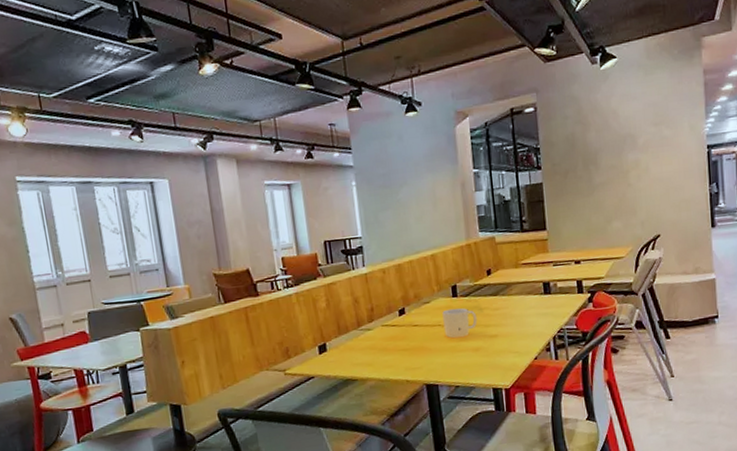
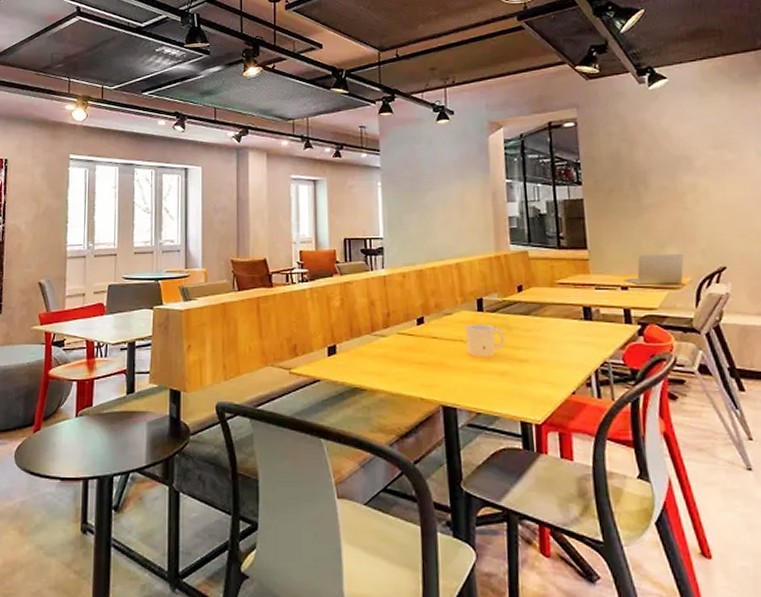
laptop: none [577,227,627,258] -> present [623,254,684,285]

